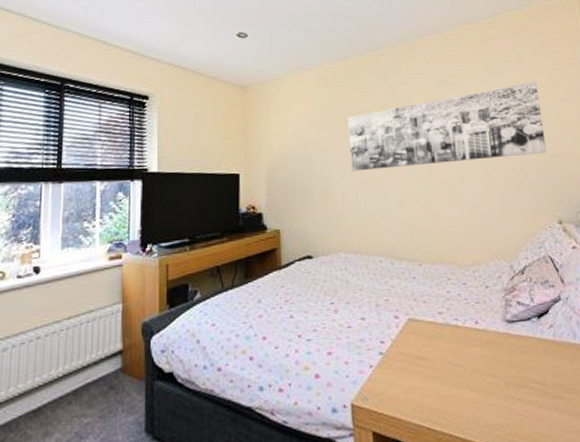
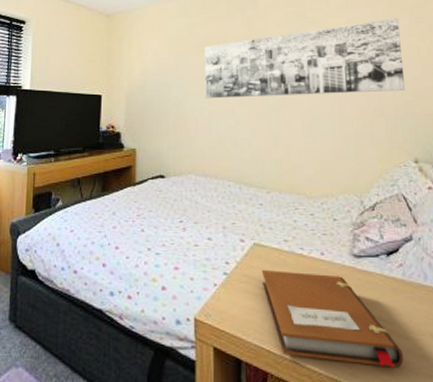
notebook: none [417,343,559,431] -> present [261,270,404,369]

